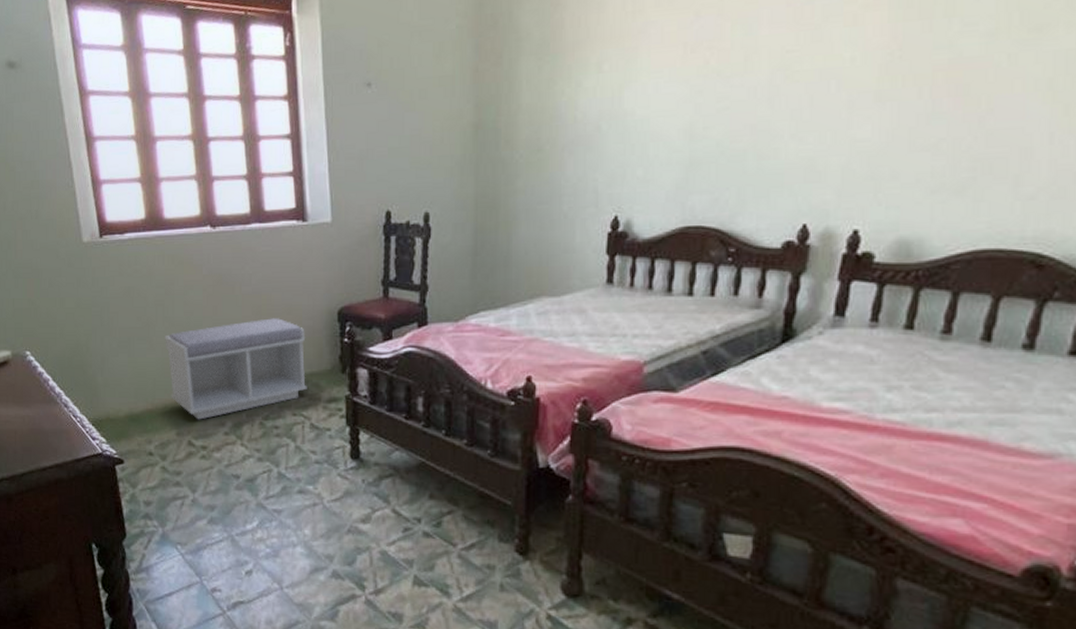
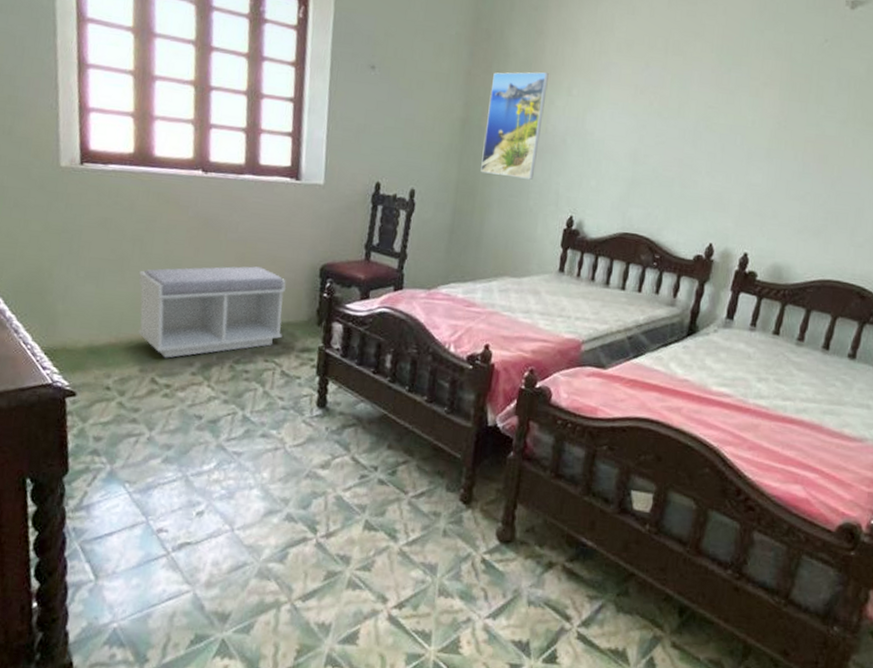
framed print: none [501,50,572,182] -> present [481,72,549,180]

